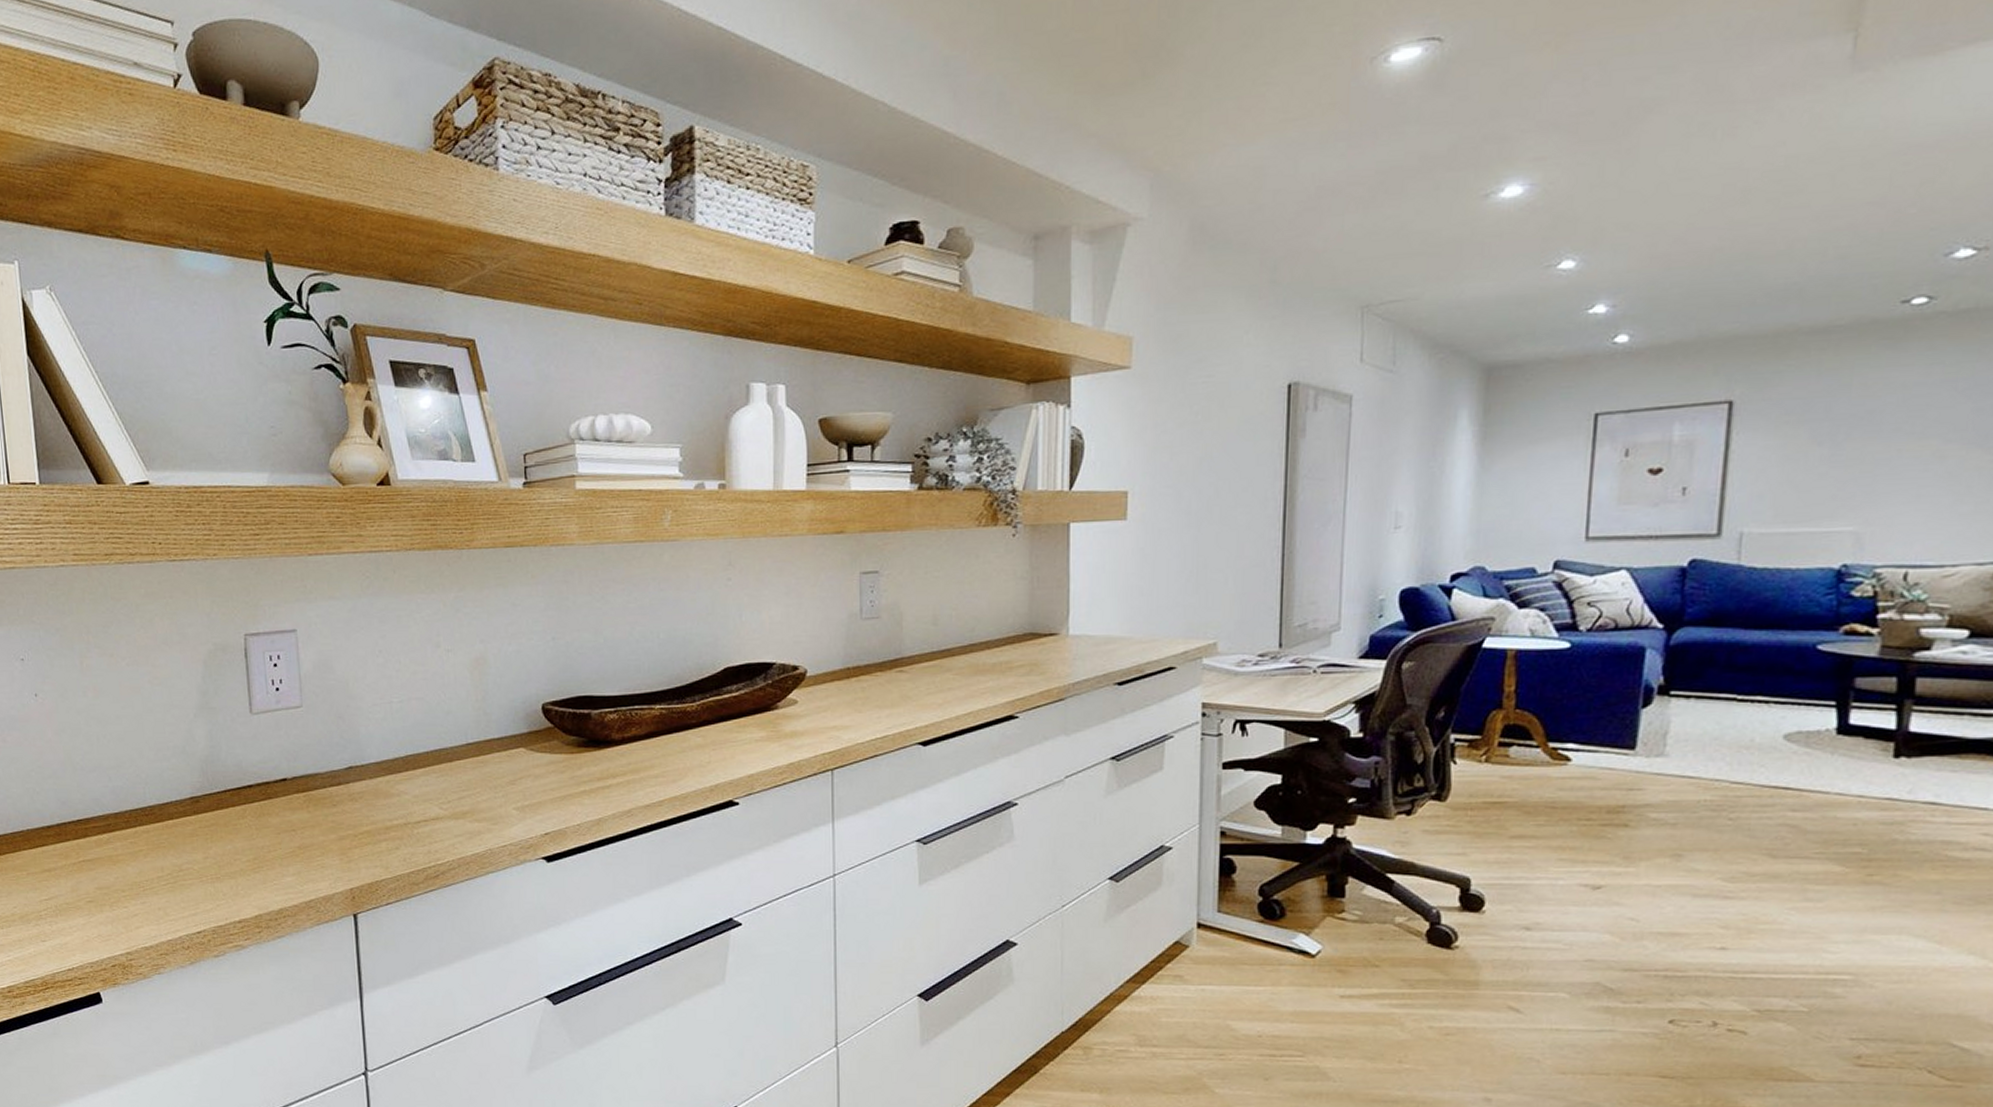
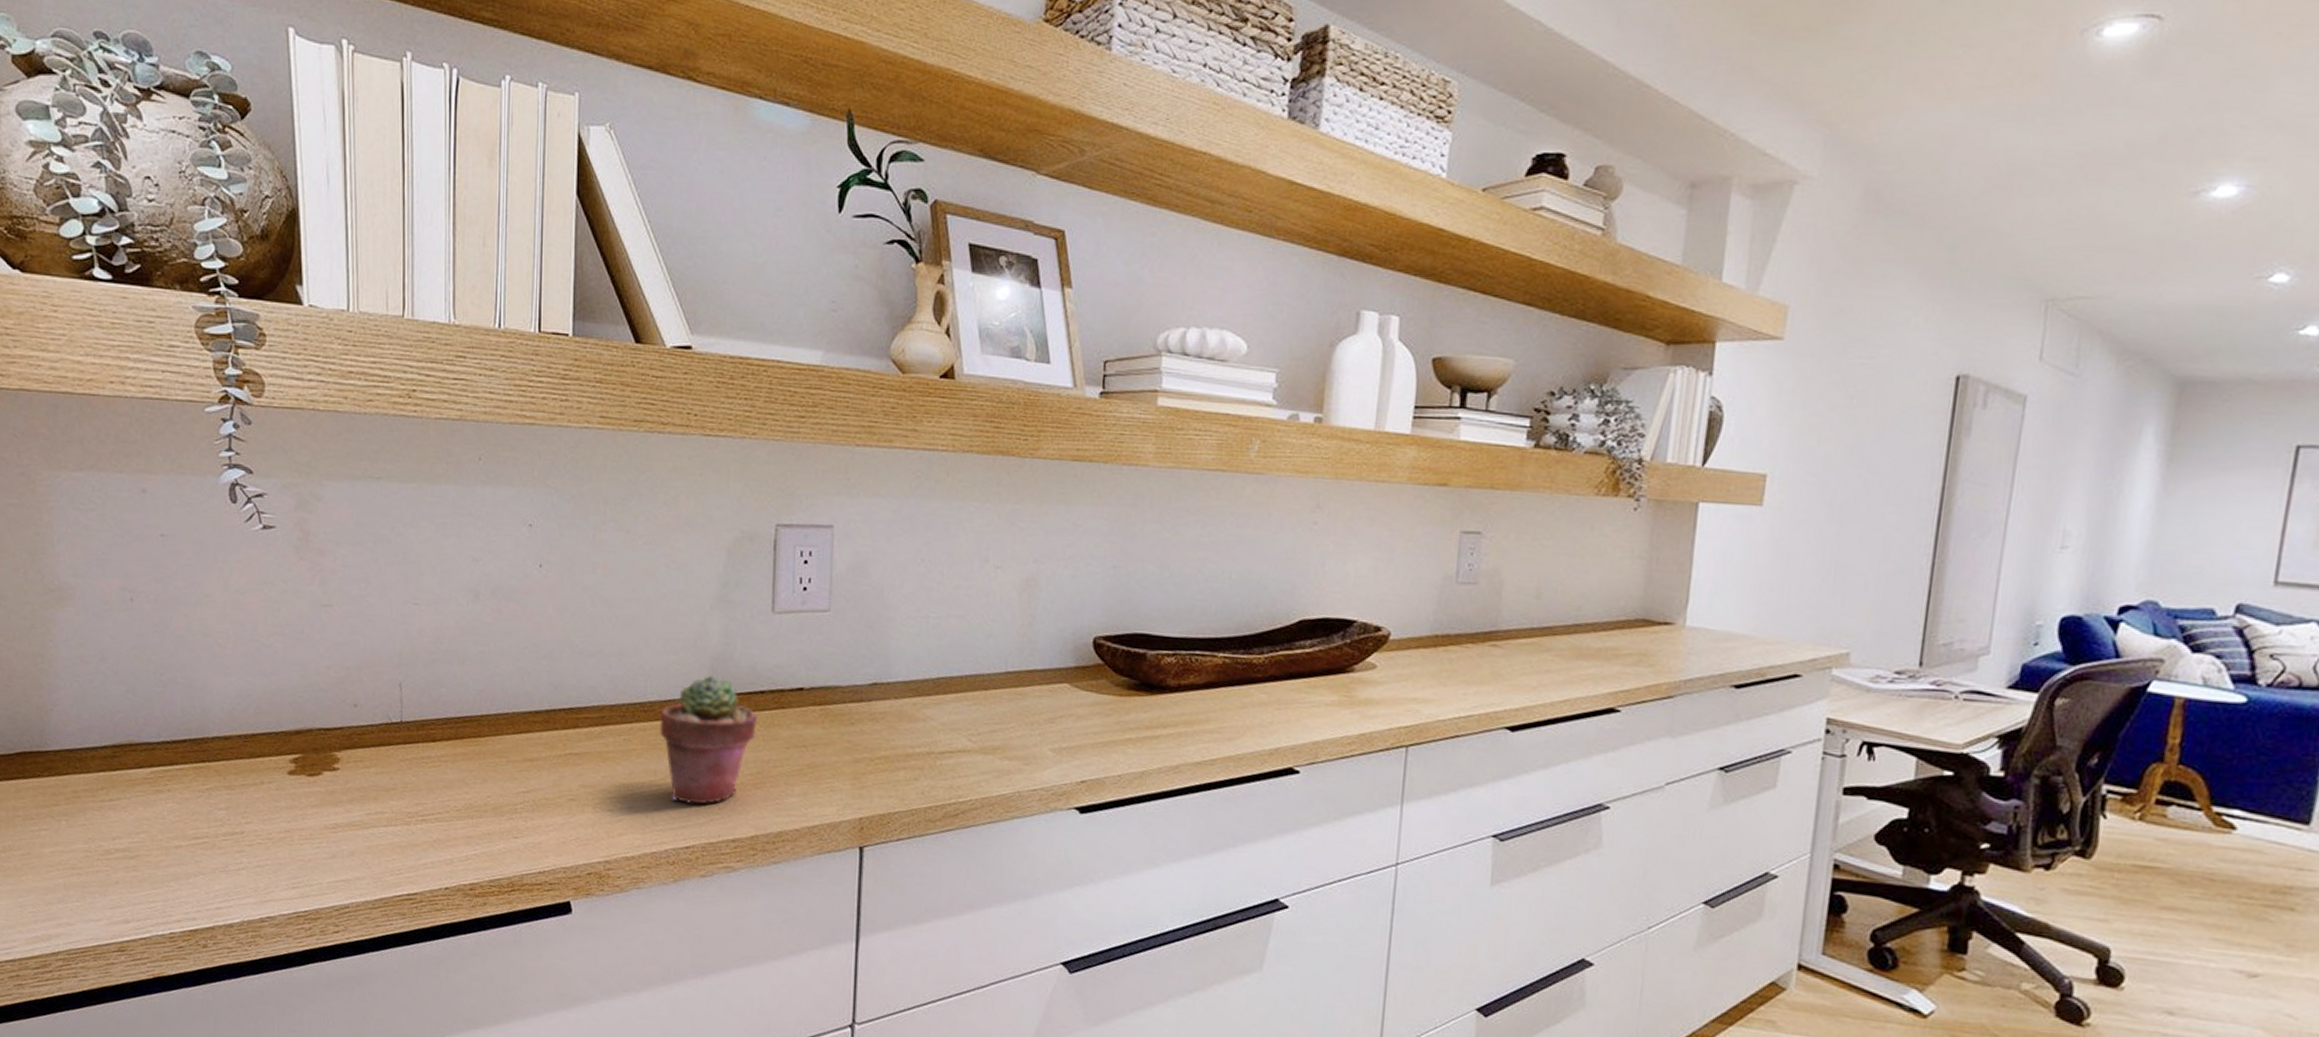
potted succulent: none [160,776,249,893] -> present [659,675,758,805]

